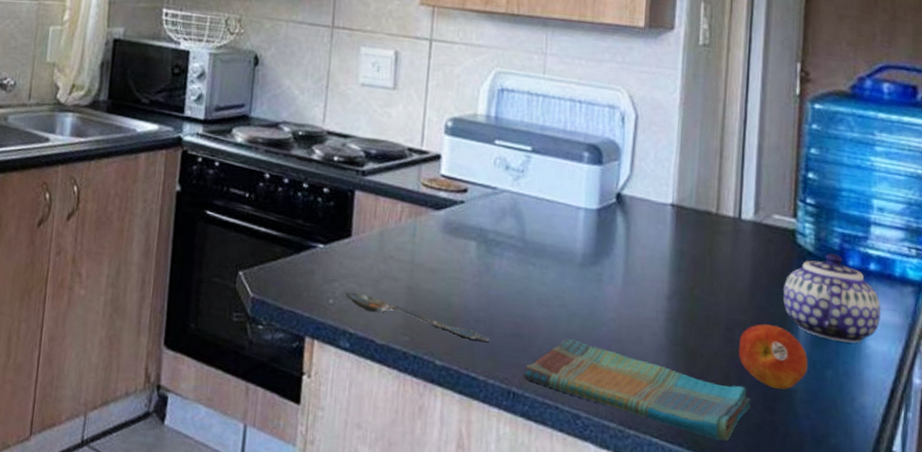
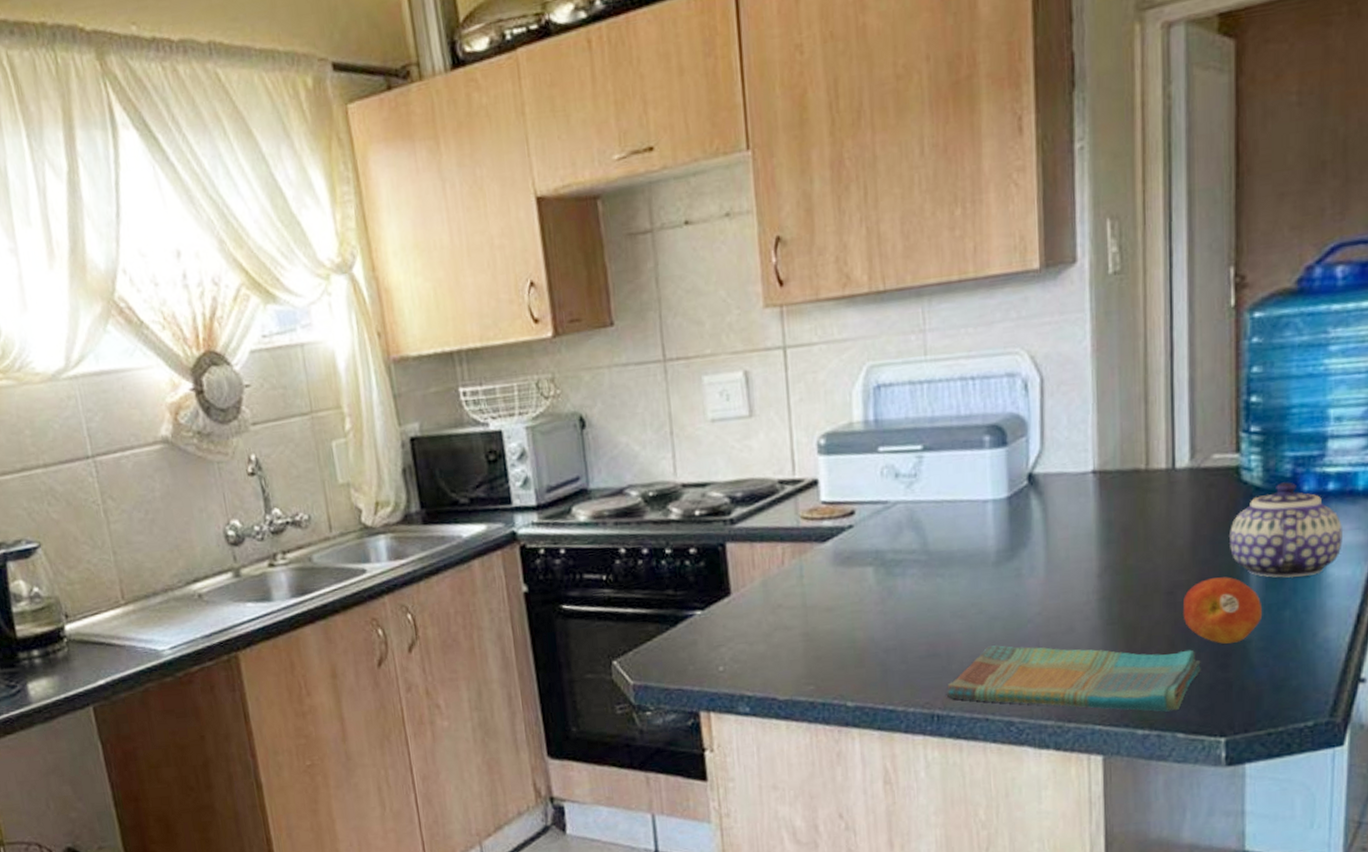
spoon: present [345,292,490,342] -> none [734,652,904,672]

